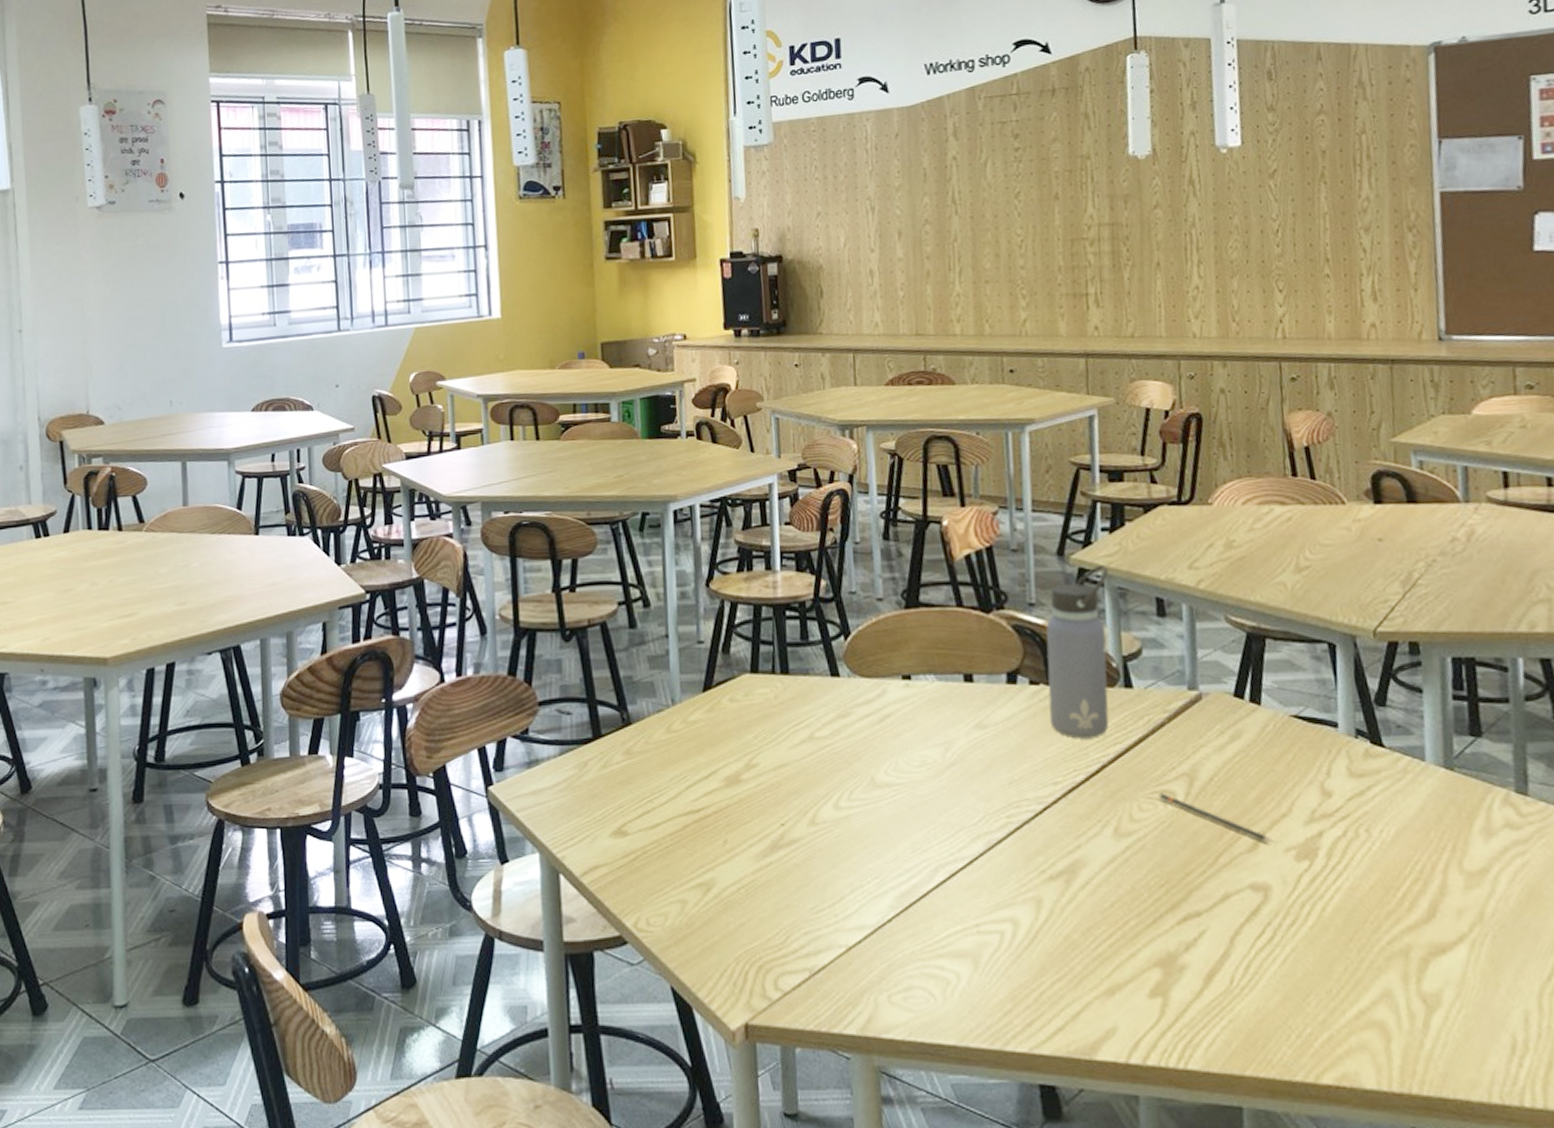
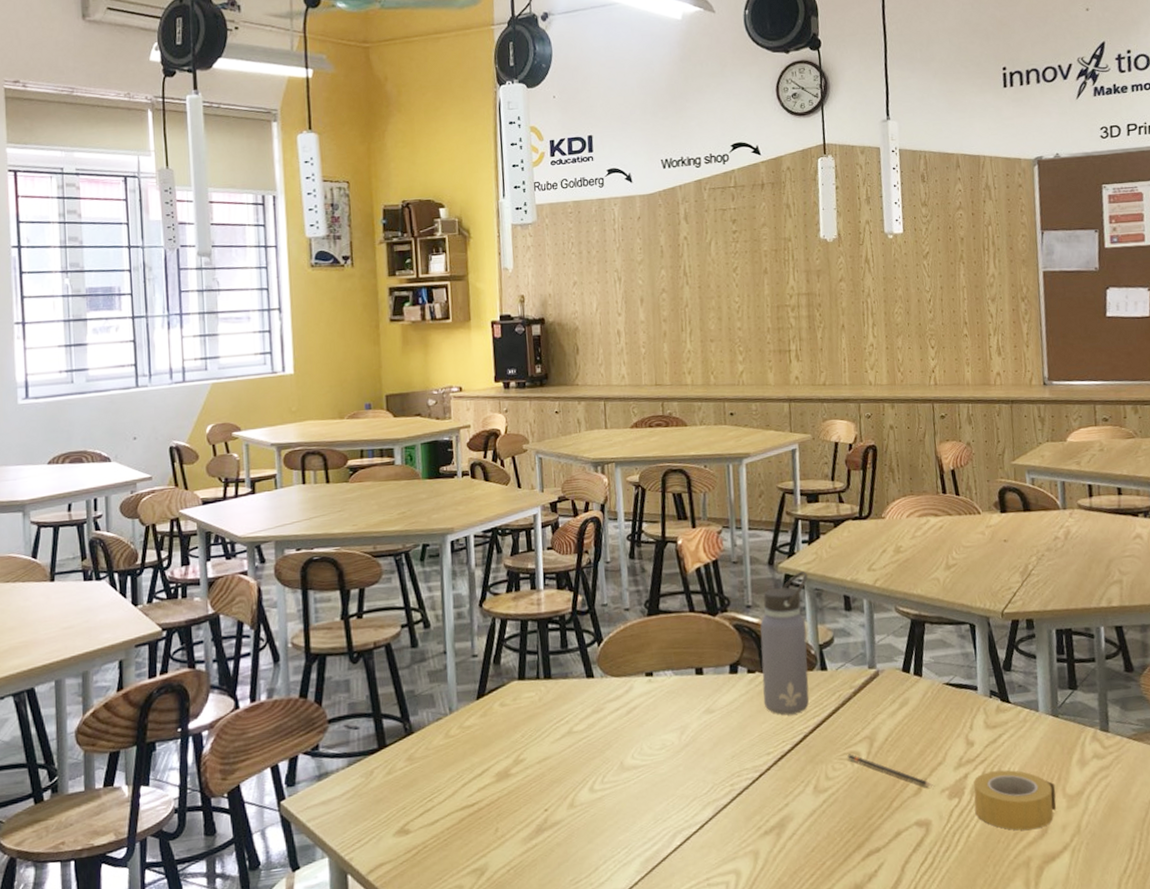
adhesive tape: none [1331,831,1449,911] -> present [973,770,1056,831]

